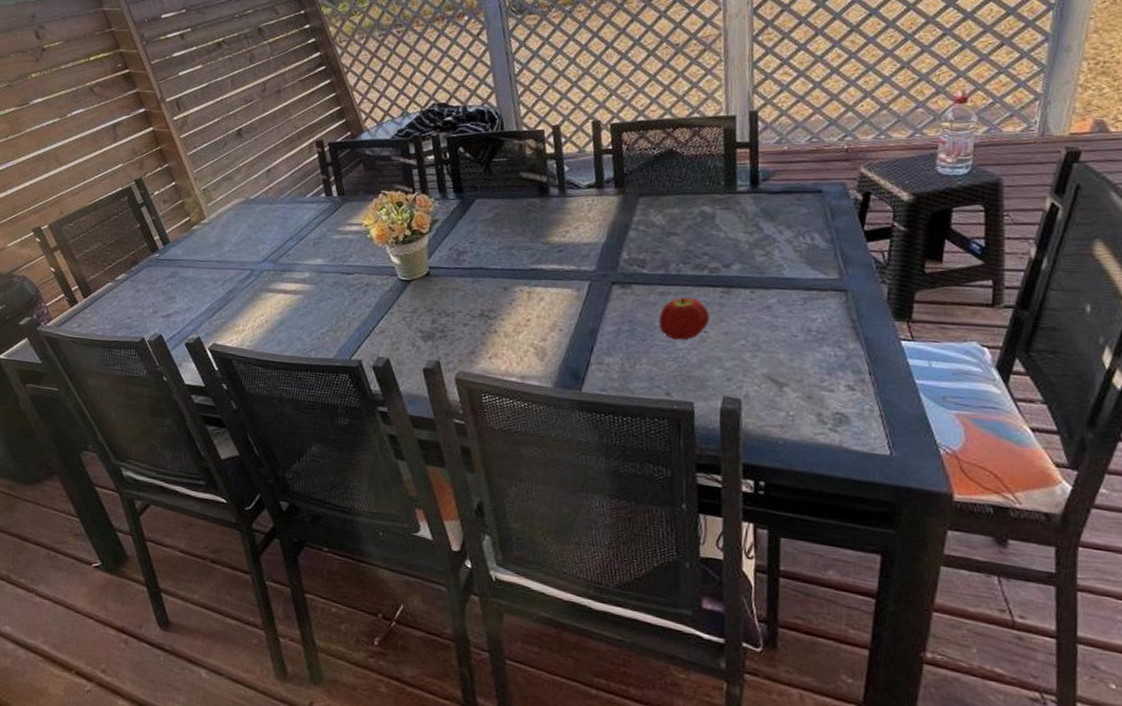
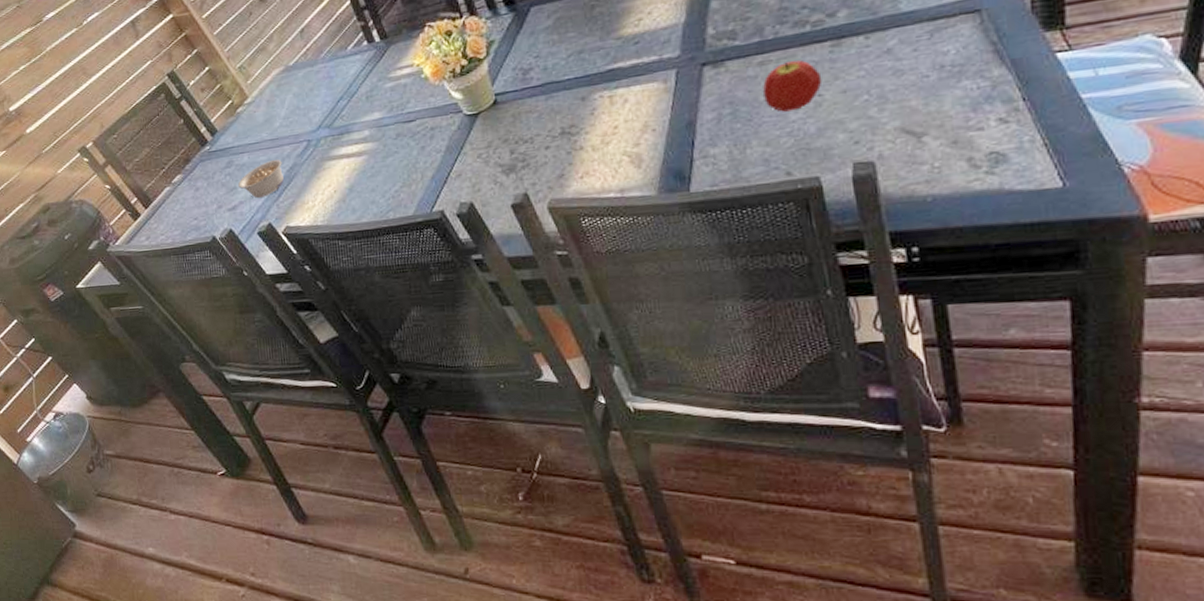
legume: none [177,279,223,313] -> present [238,159,284,199]

